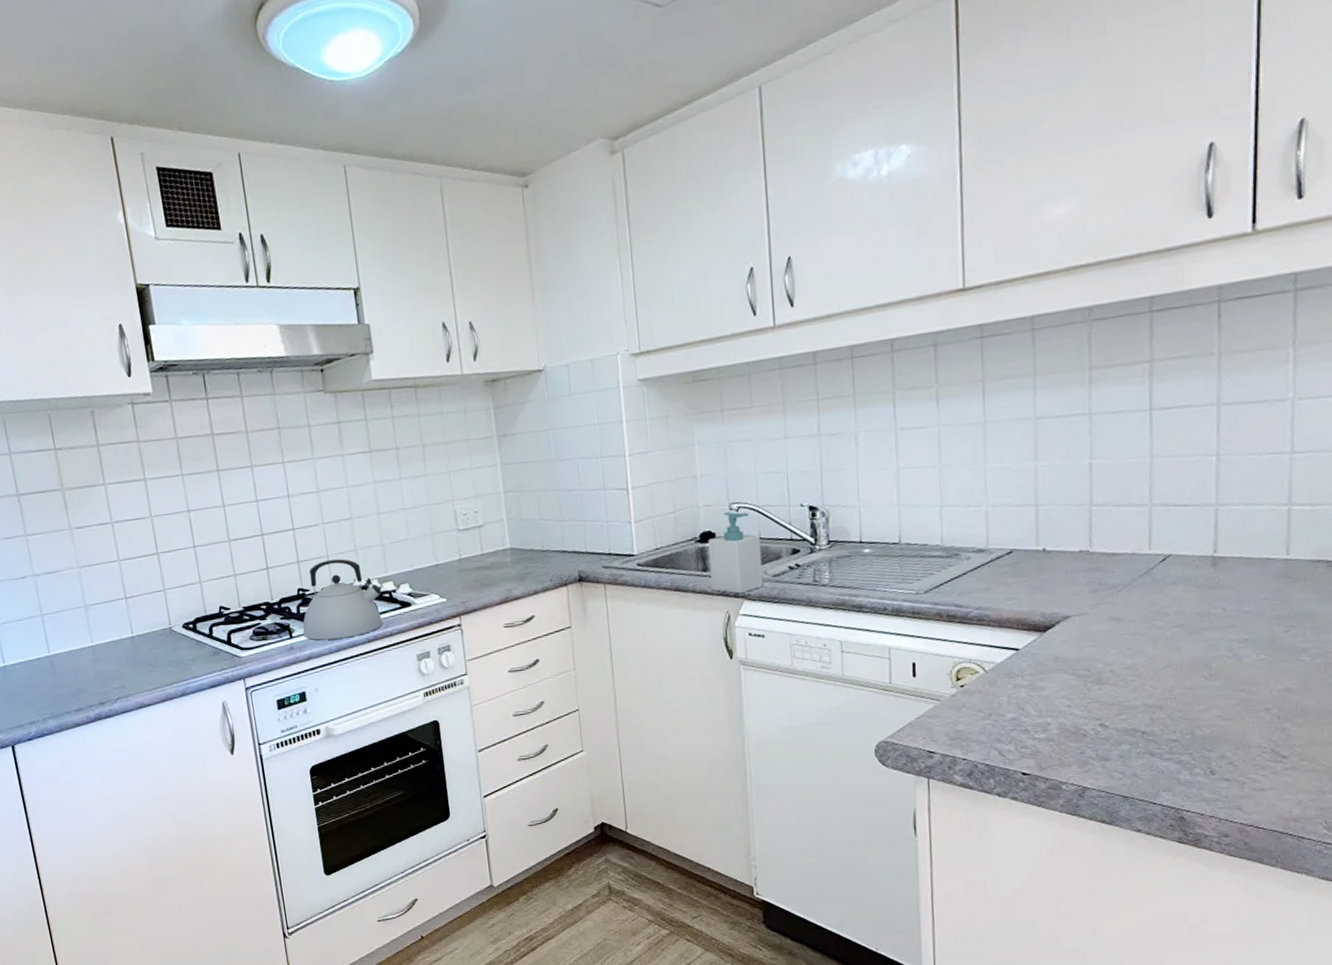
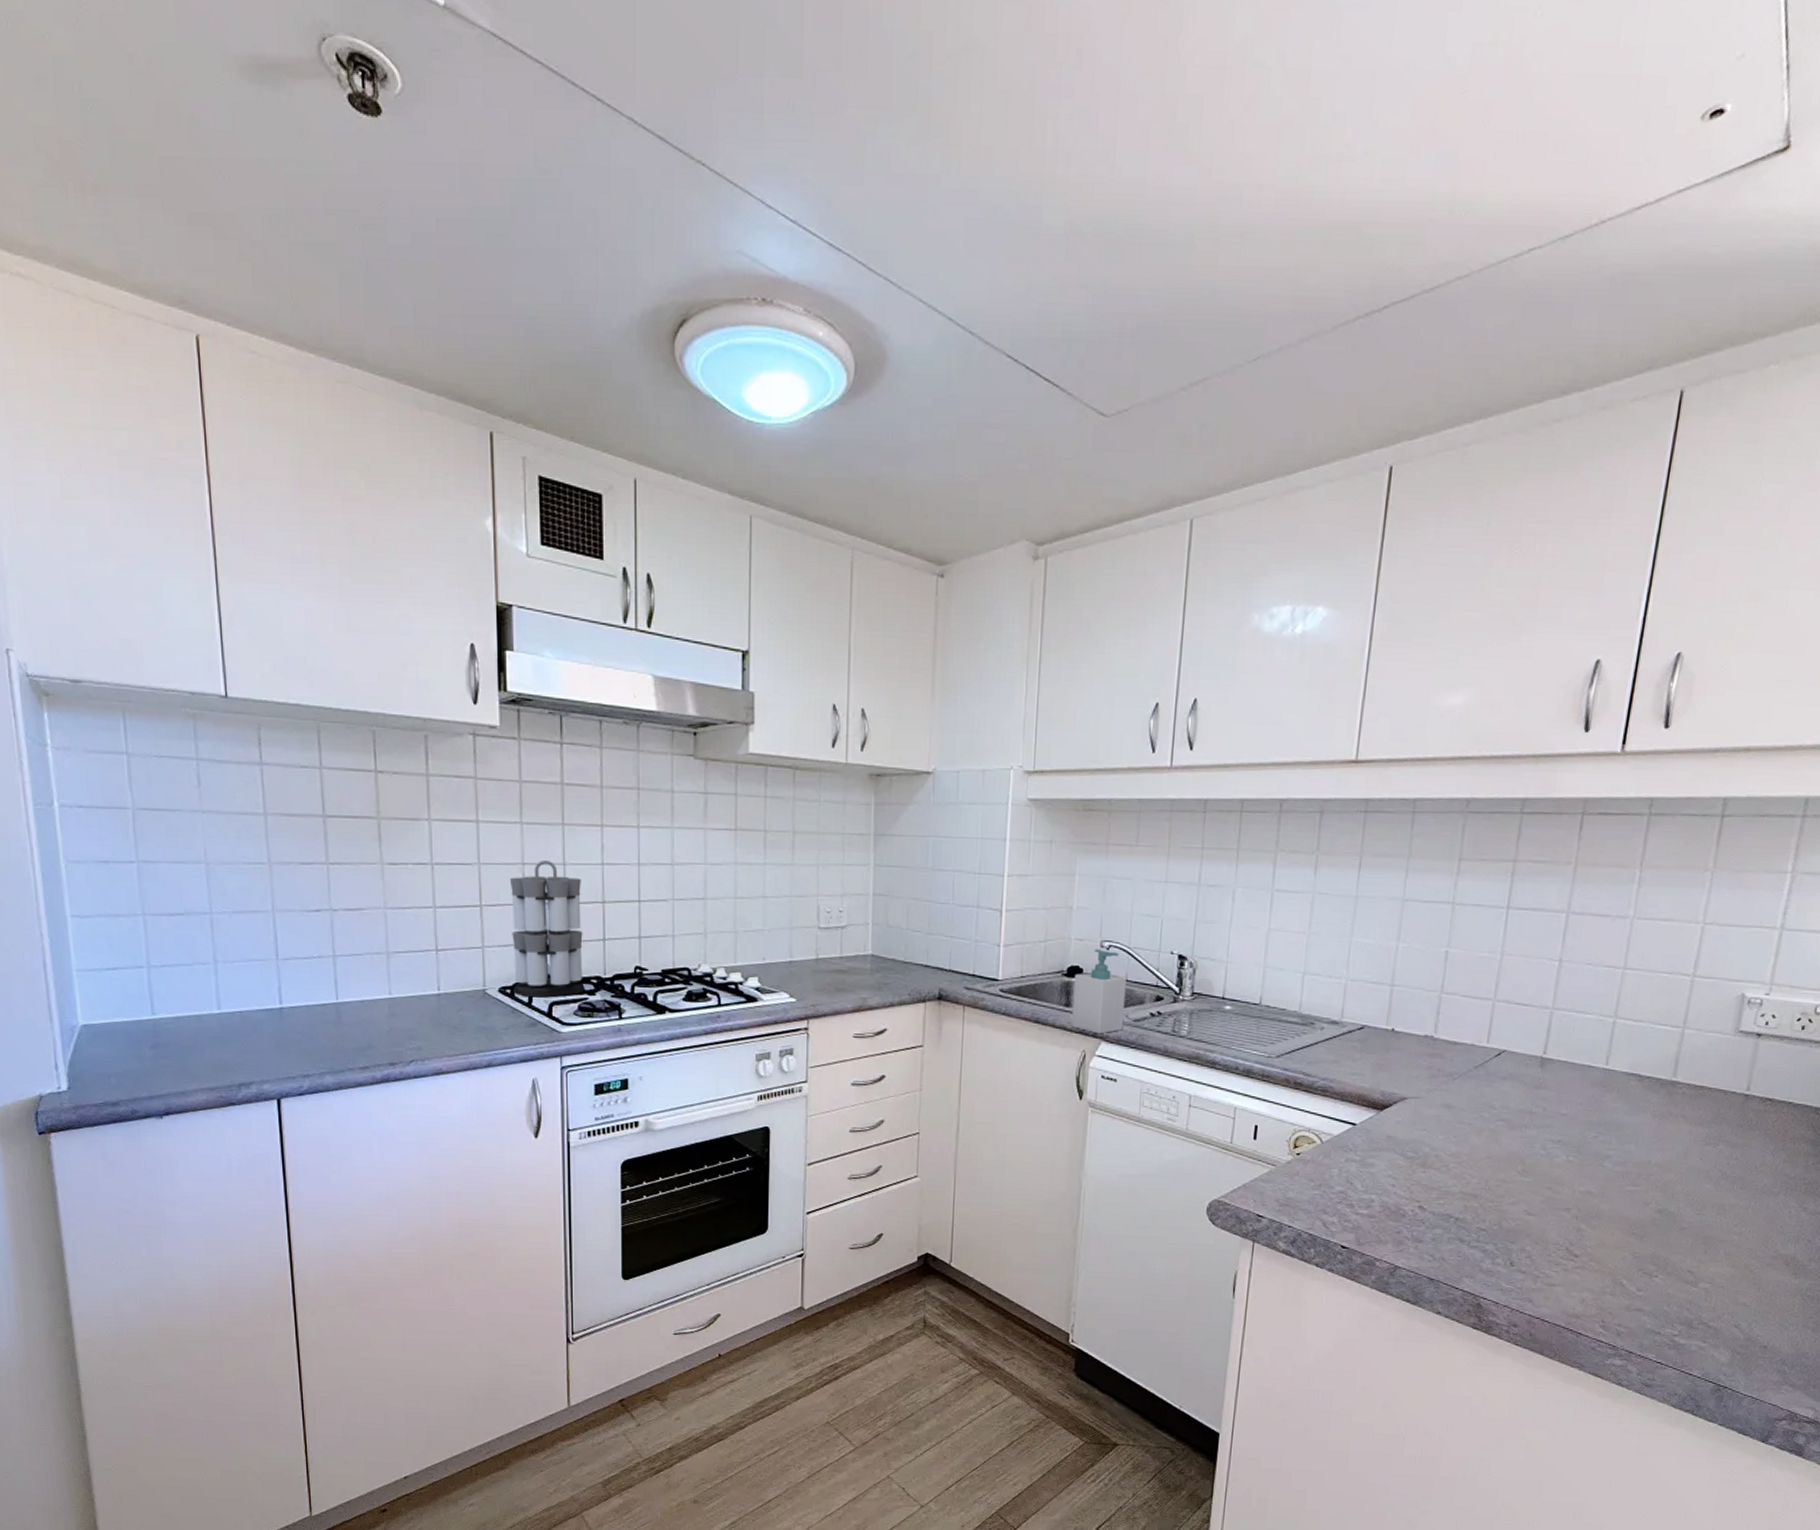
spice rack: none [178,505,257,629] -> present [509,860,585,998]
kettle: present [302,559,383,641] -> none [634,940,727,1027]

